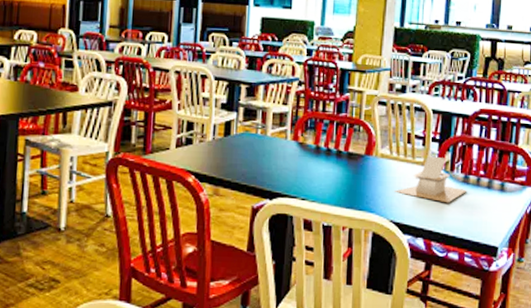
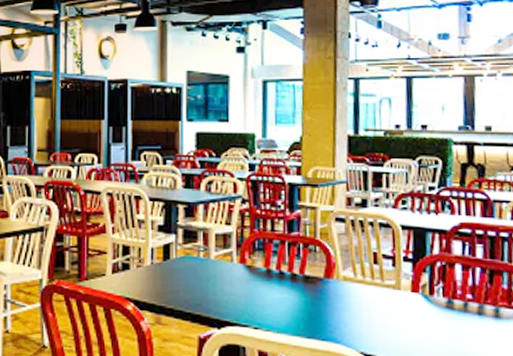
napkin holder: present [393,156,468,203] -> none [361,278,453,333]

